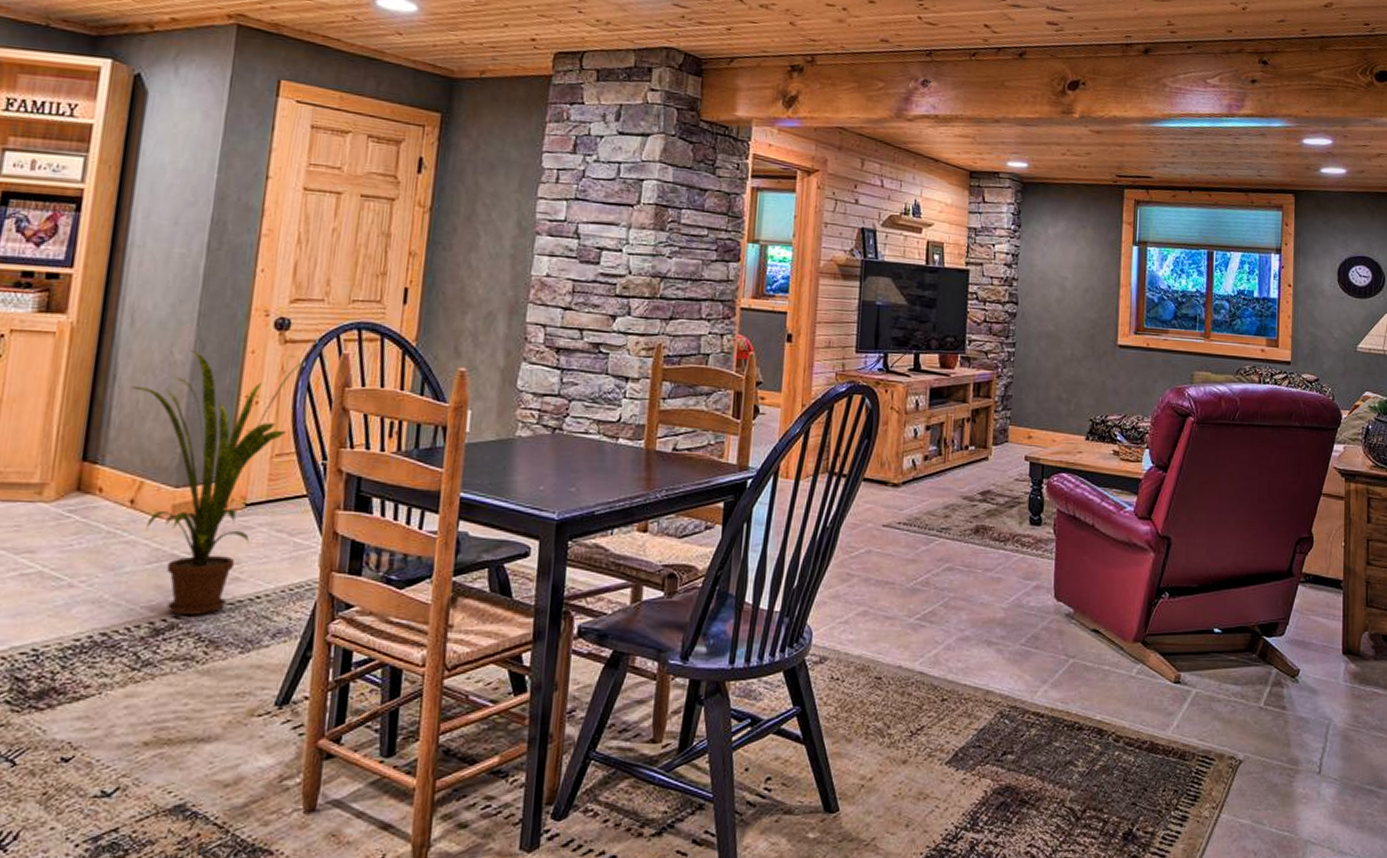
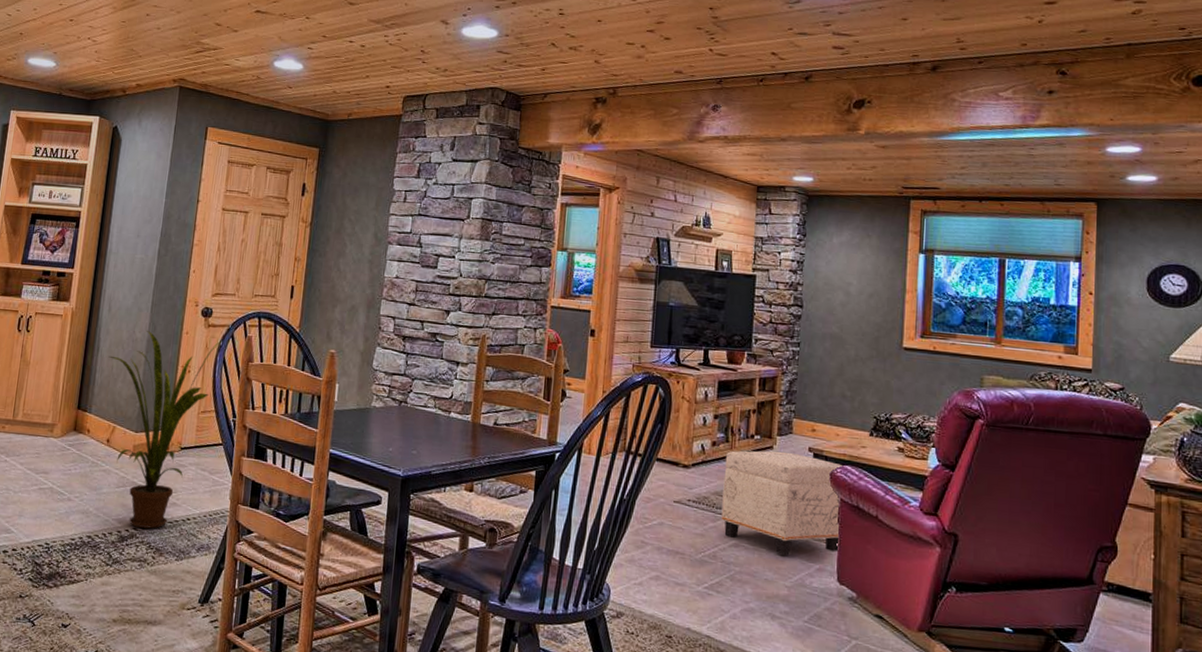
ottoman: none [934,462,1061,575] -> present [721,450,845,555]

